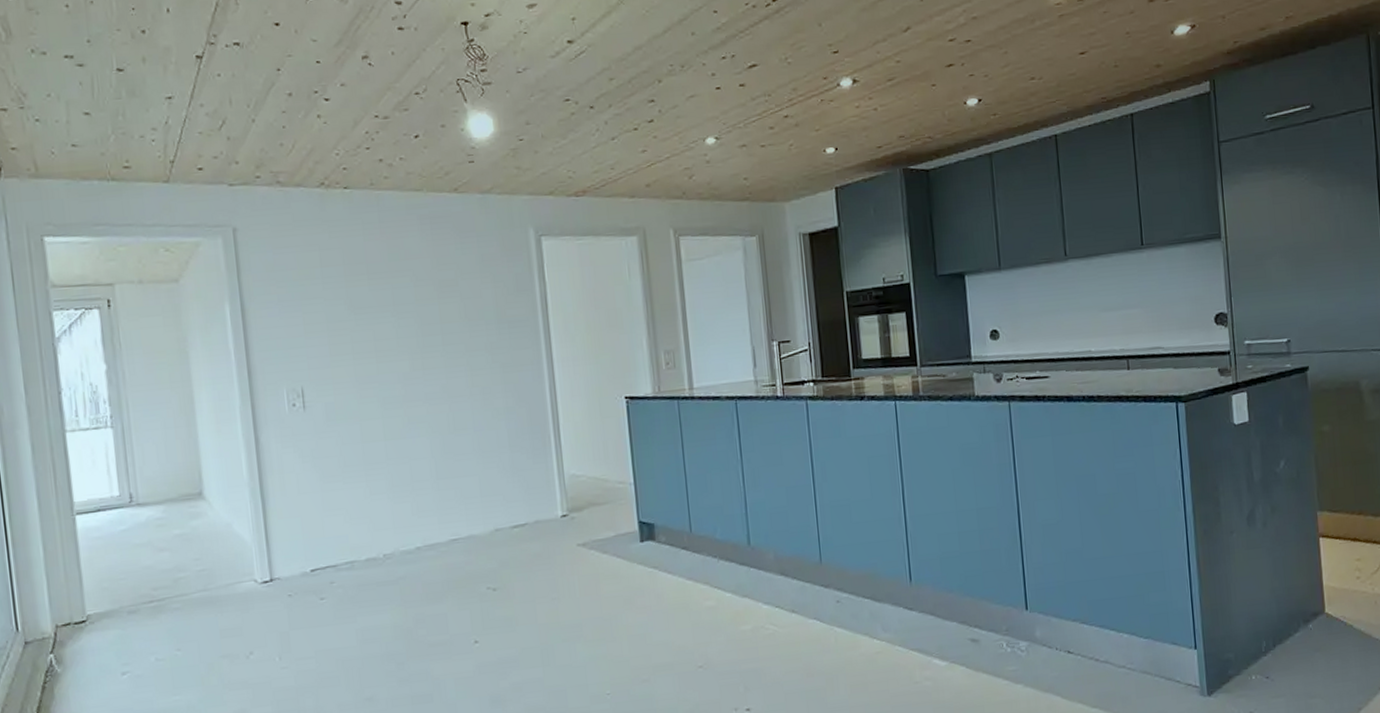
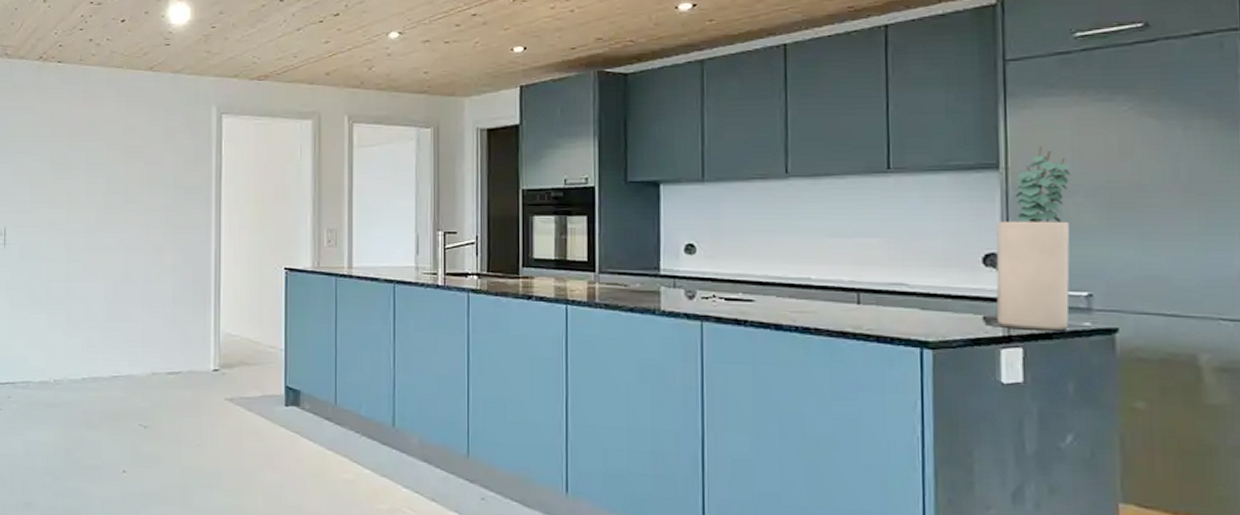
vase: none [1222,216,1276,377] -> present [996,146,1071,331]

